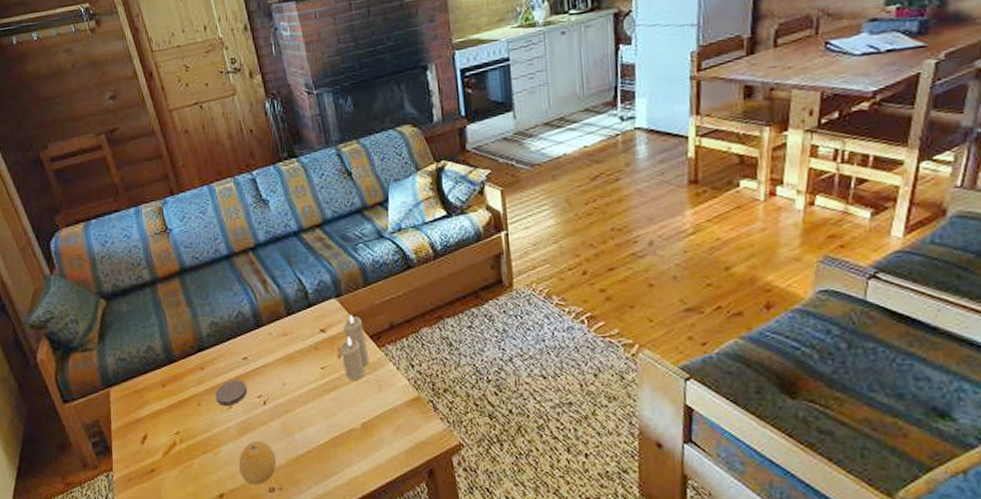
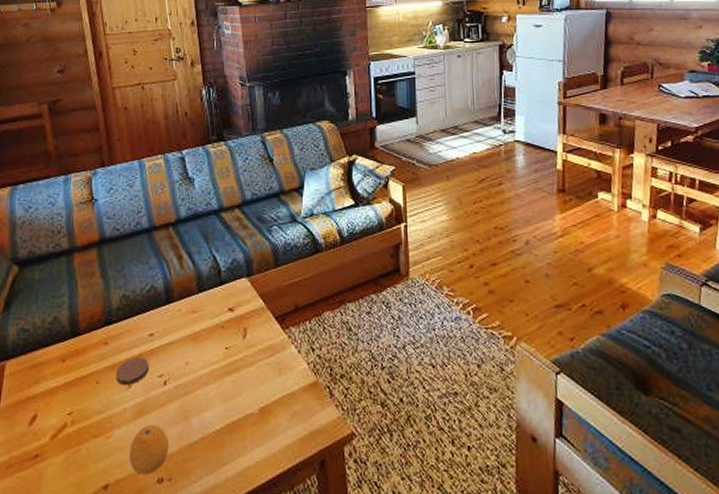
candle: present [340,315,369,380] -> none [246,295,273,362]

